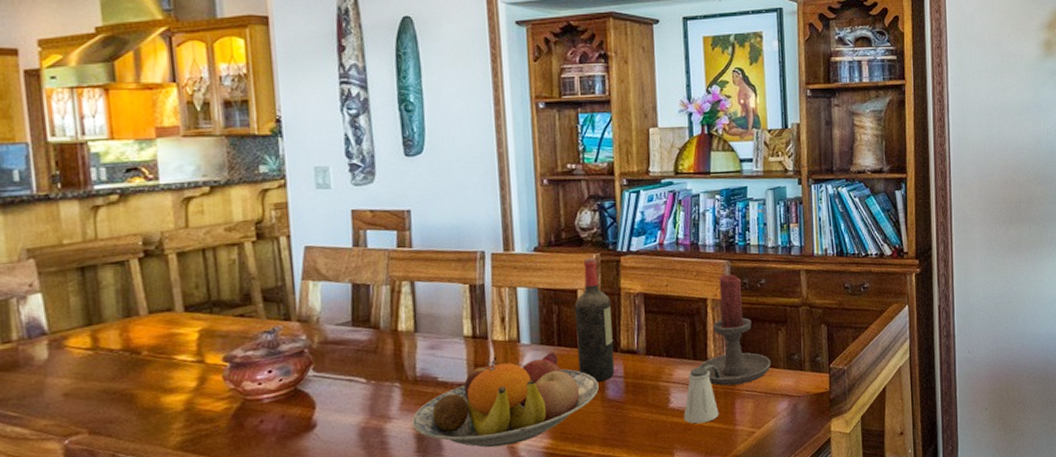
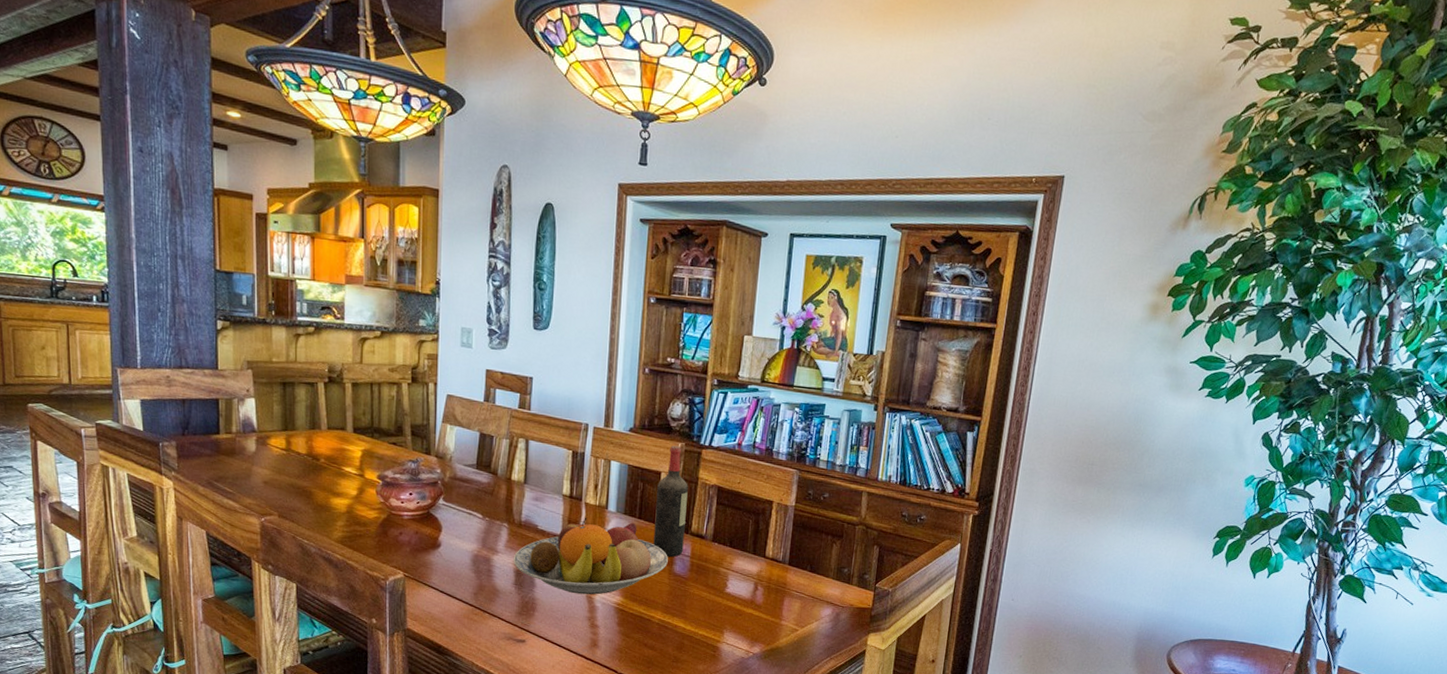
saltshaker: present [683,366,720,424] -> none [737,561,769,612]
candle holder: present [698,274,772,386] -> none [756,482,823,585]

